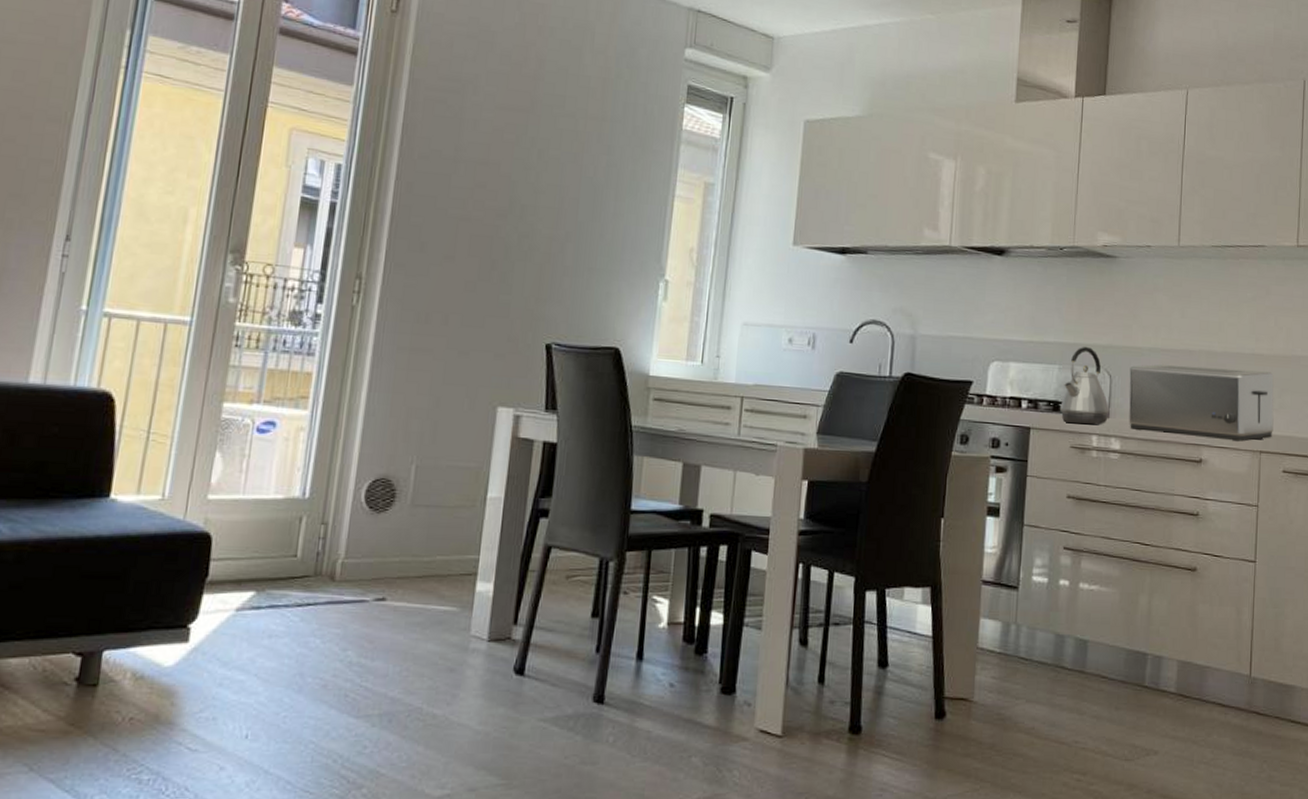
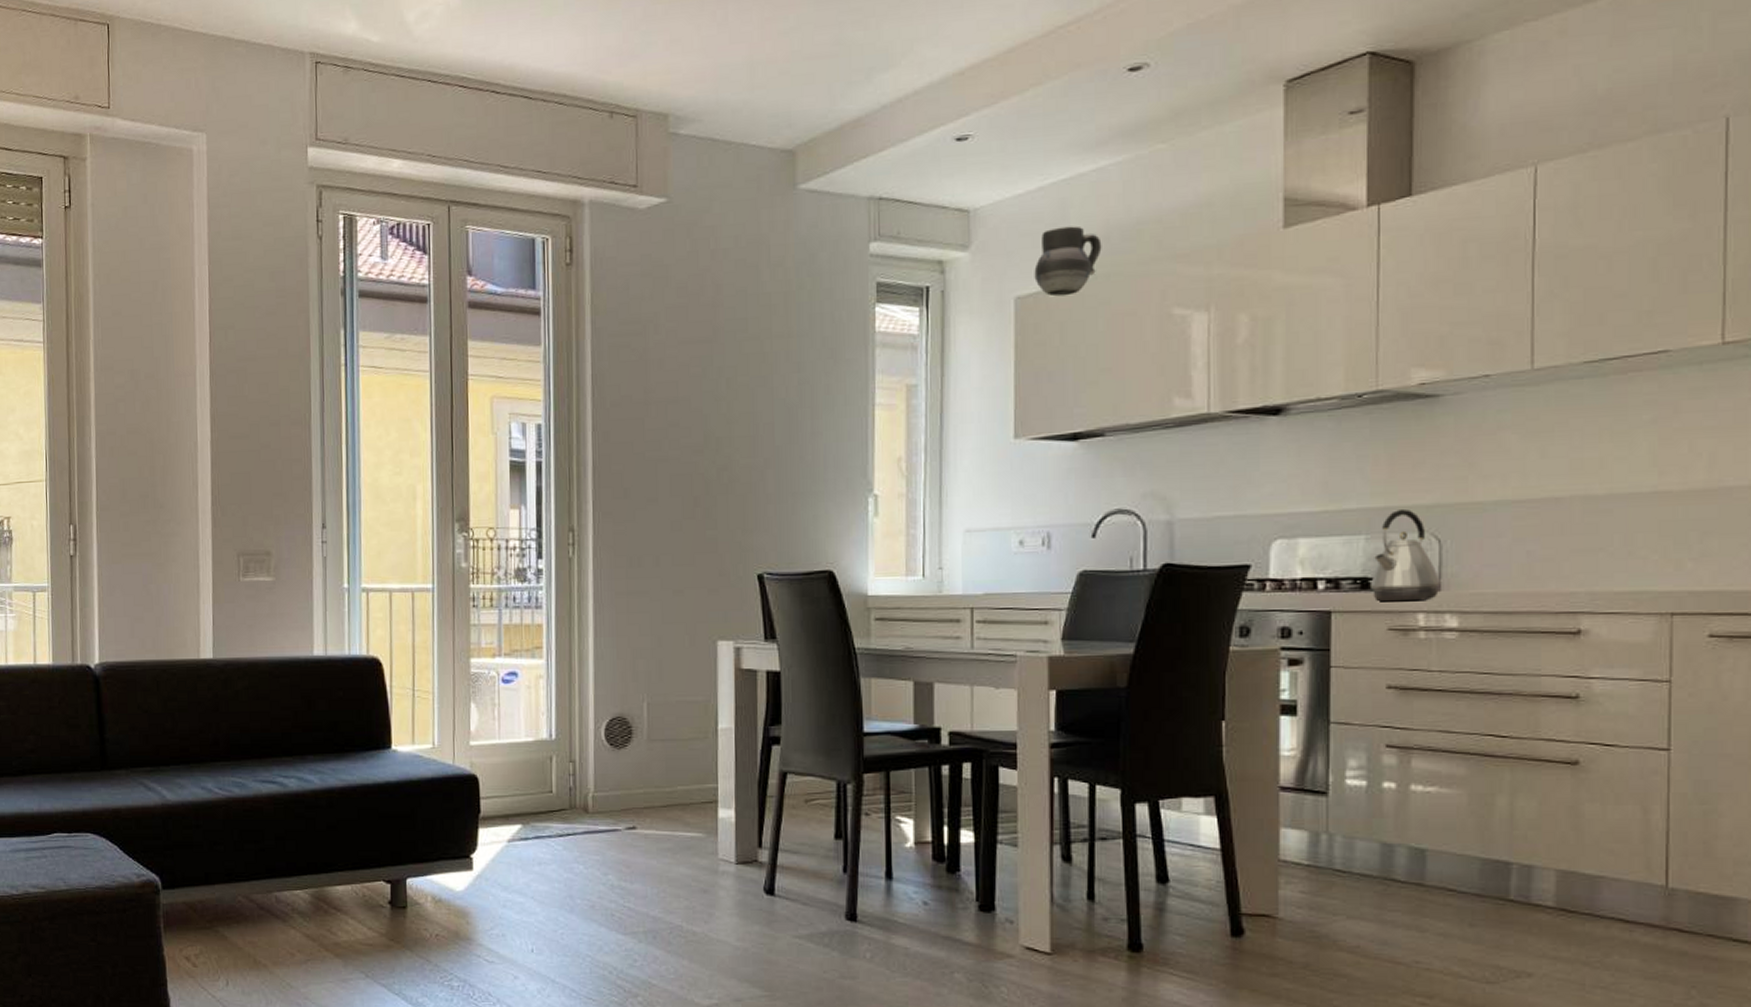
ceramic jug: none [822,66,879,127] -> present [1034,226,1102,297]
toaster: present [1129,364,1274,443] -> none [1467,512,1692,605]

